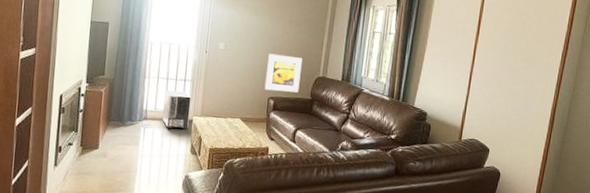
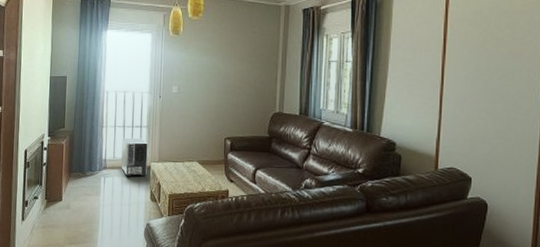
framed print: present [264,53,302,93] -> none [220,93,257,131]

